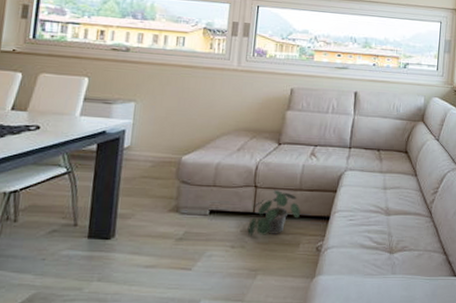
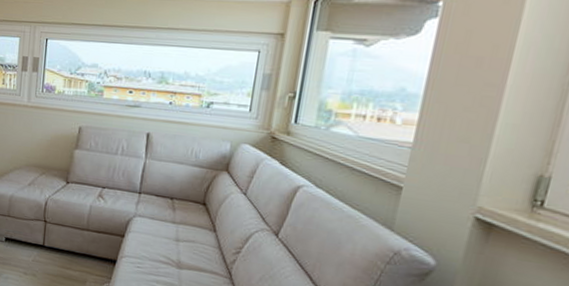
potted plant: present [247,190,300,236] -> none [38,227,87,269]

